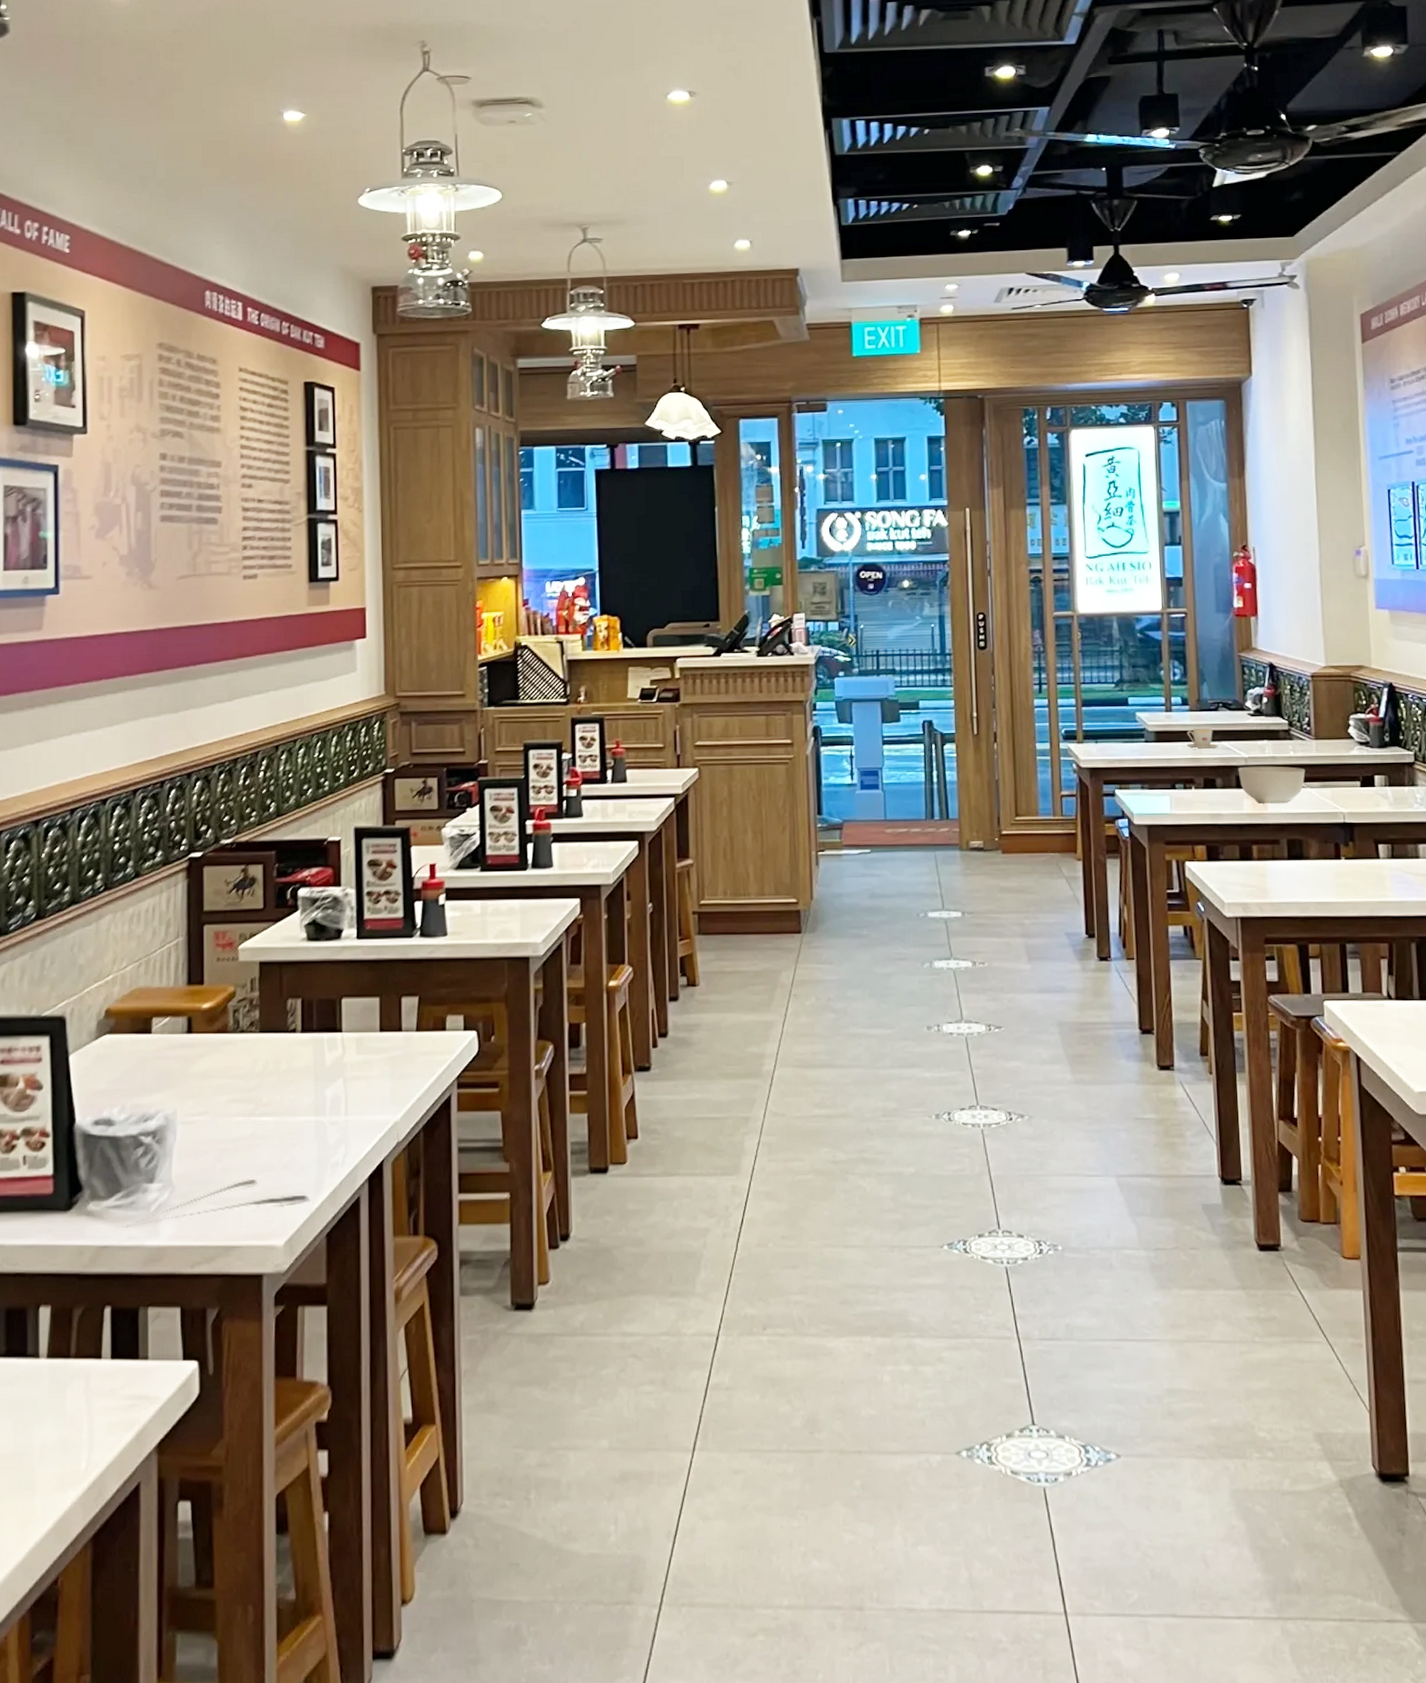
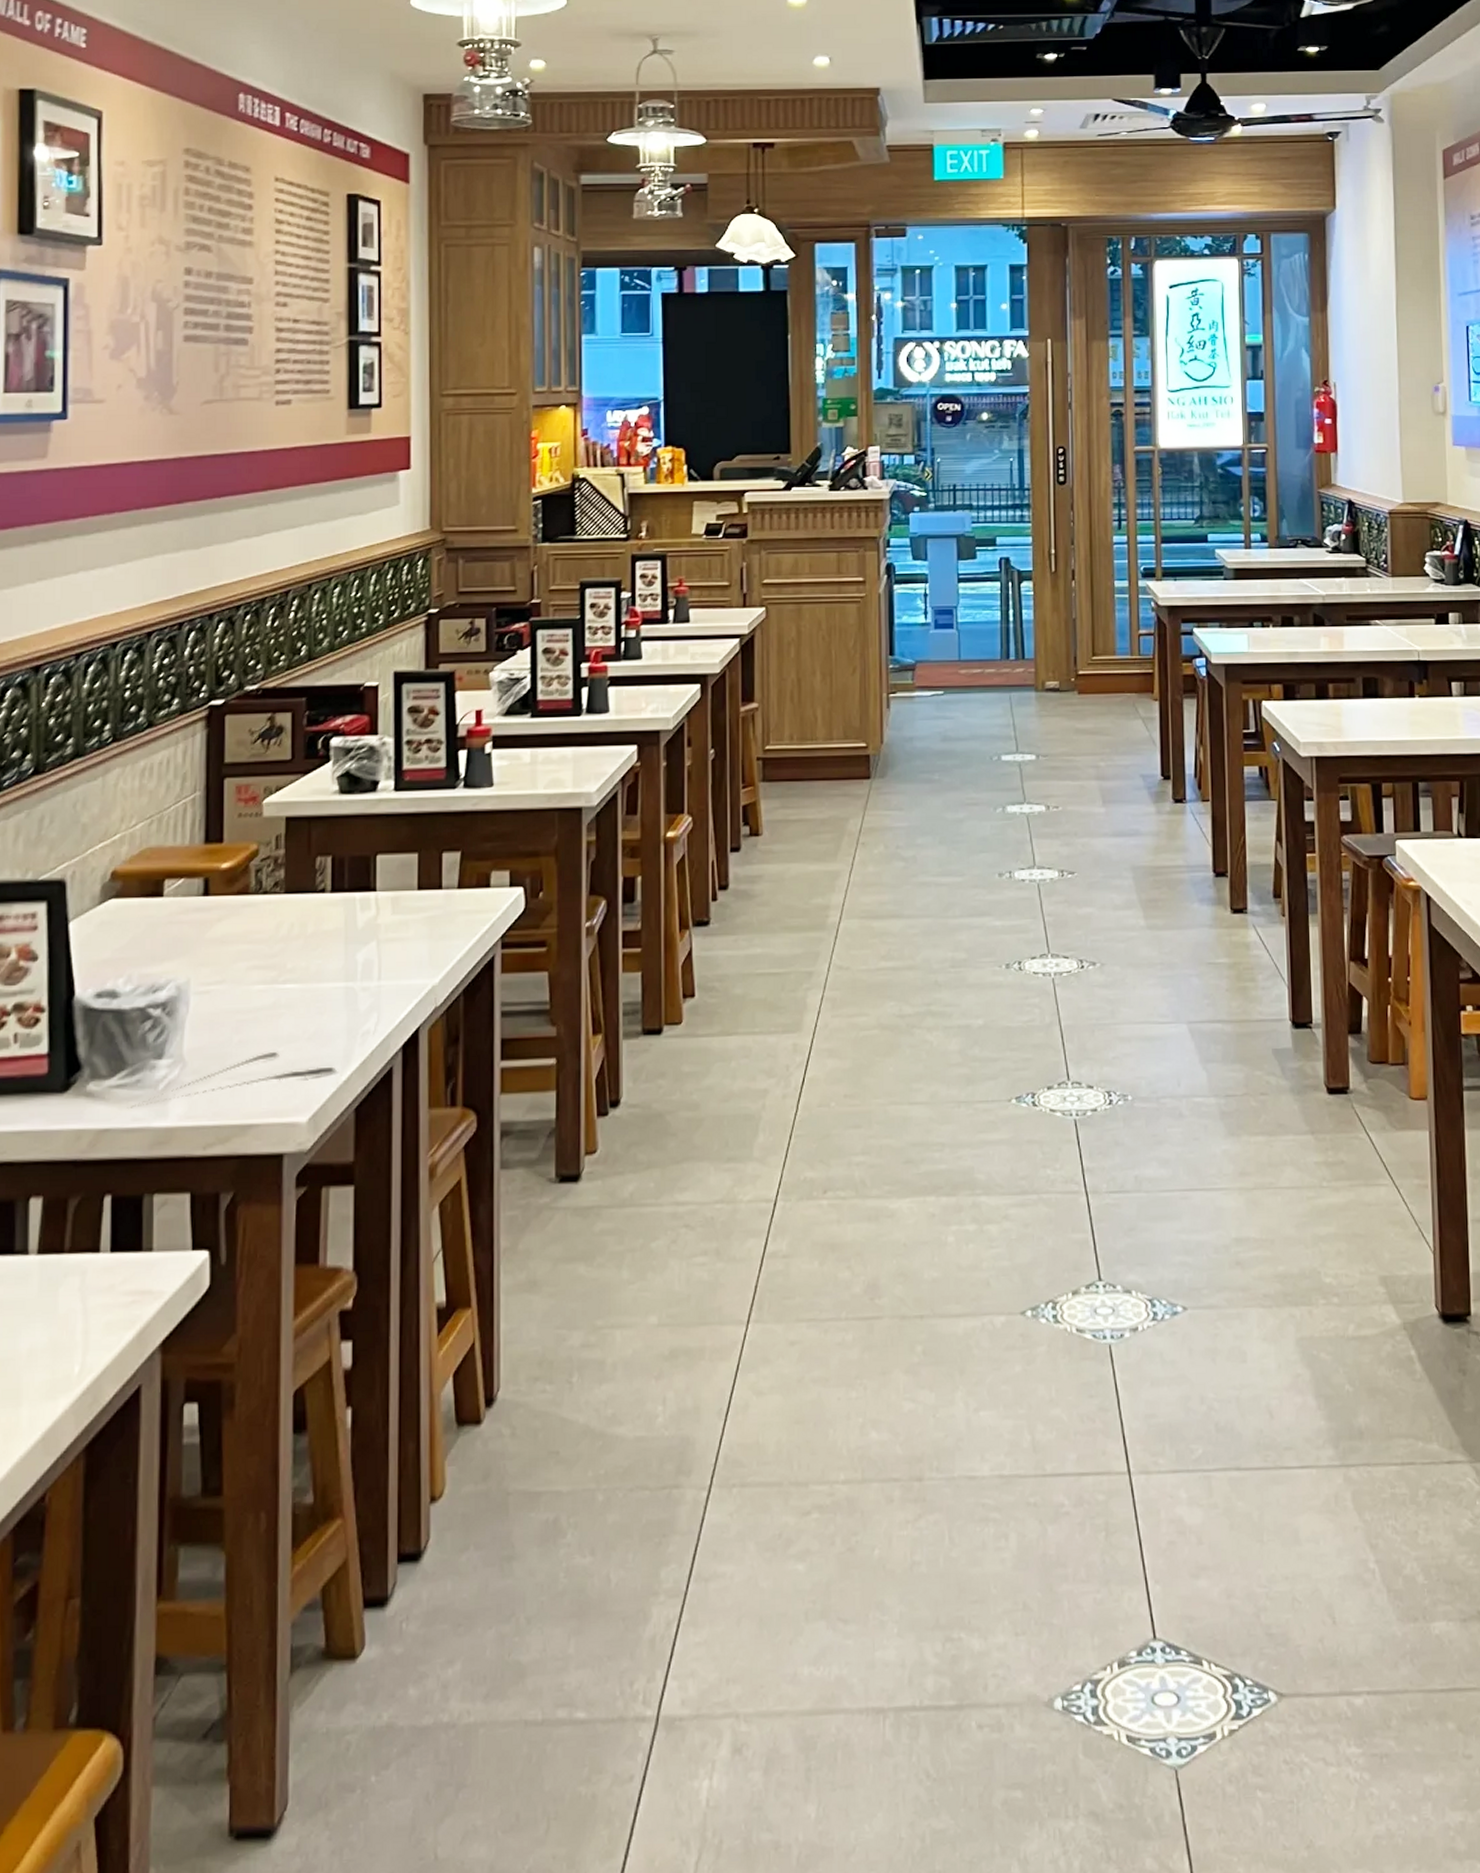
teacup: present [1186,728,1219,751] -> none [1265,565,1297,589]
bowl: present [1238,766,1306,805] -> none [1315,603,1382,643]

